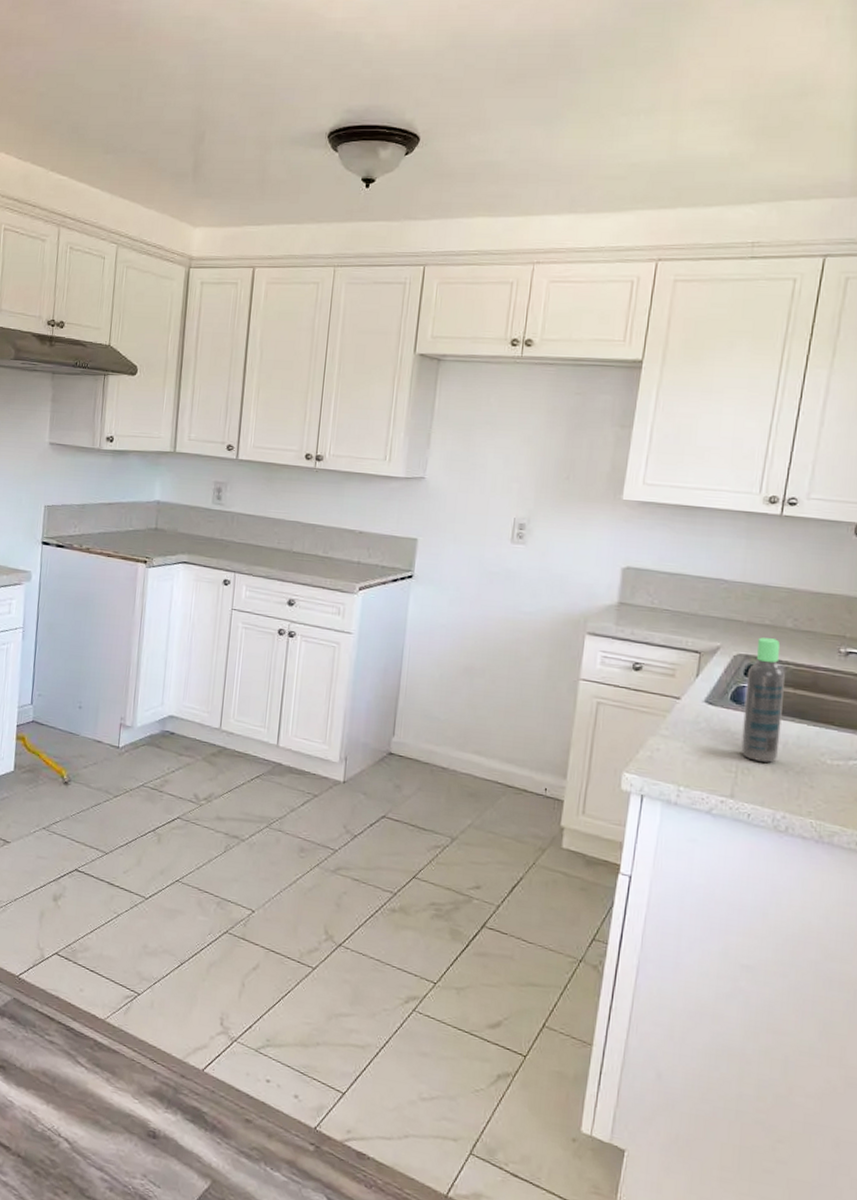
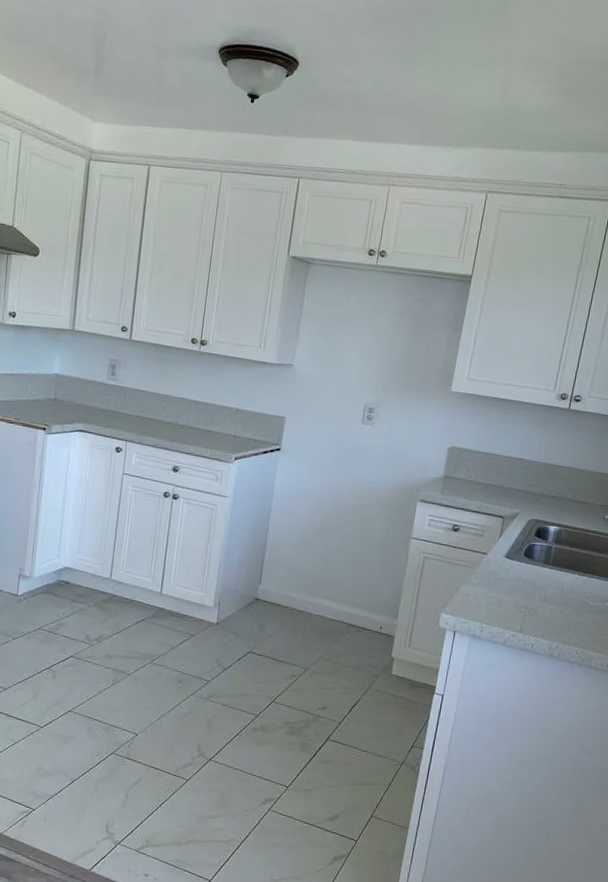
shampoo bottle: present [741,637,785,763] -> none [529,506,565,604]

